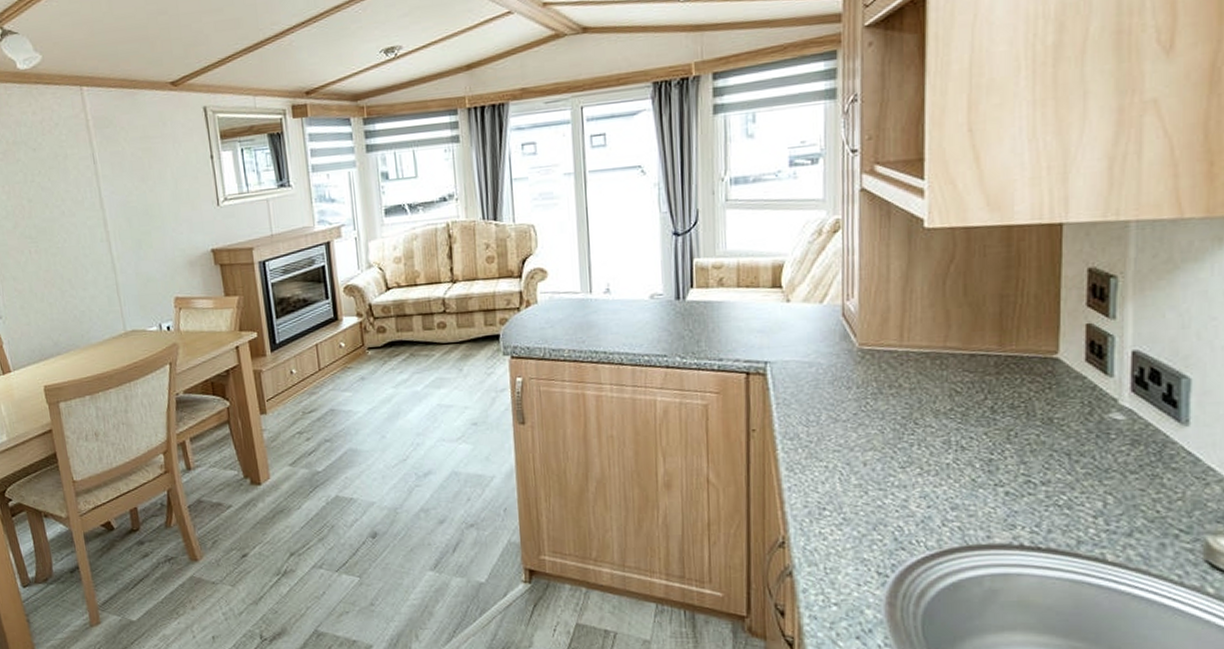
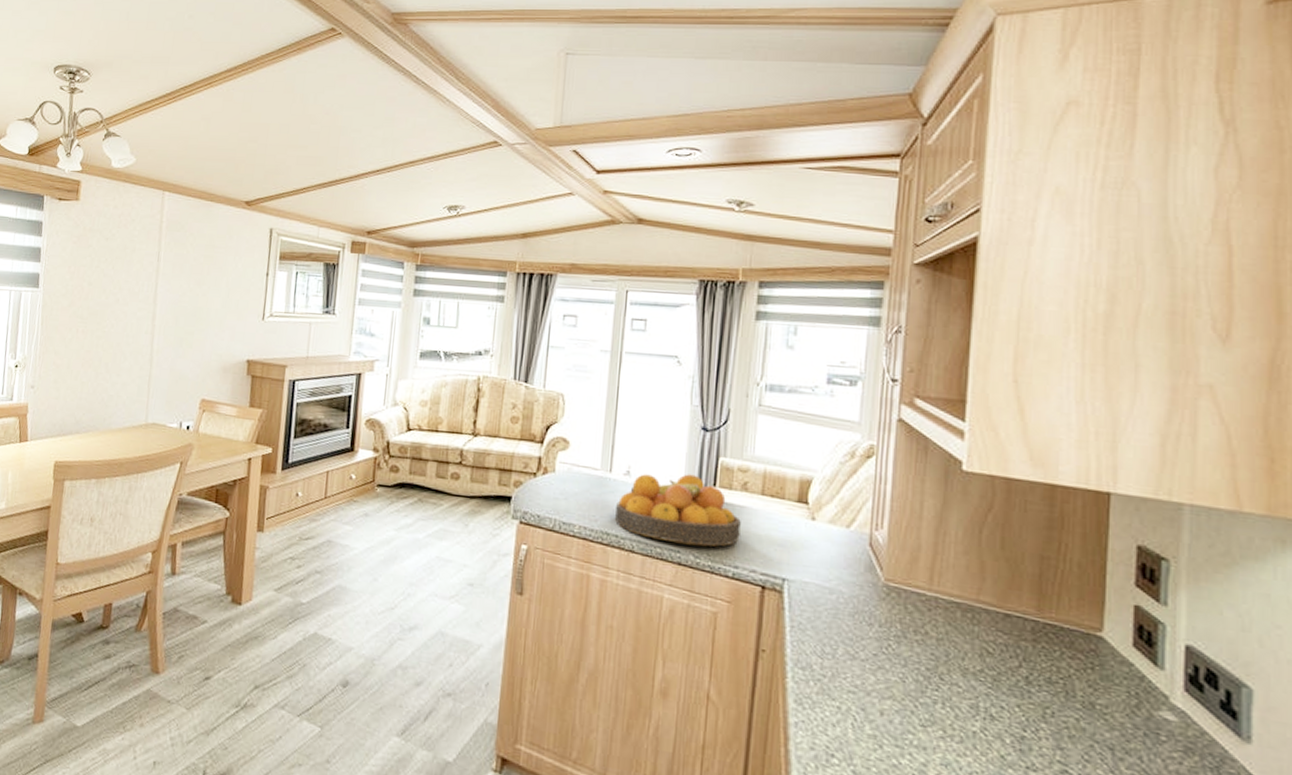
fruit bowl: none [601,280,721,349] -> present [615,474,741,547]

